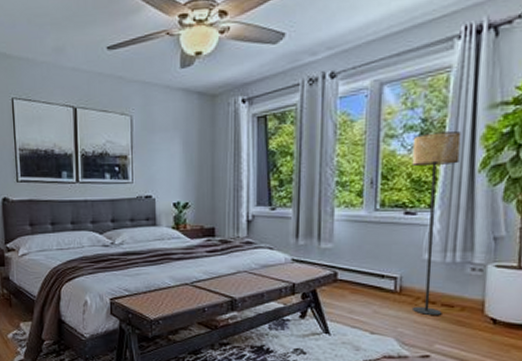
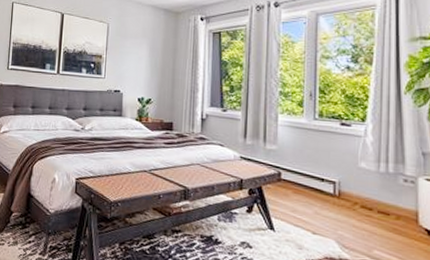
floor lamp: present [411,131,461,316] -> none [345,57,387,222]

